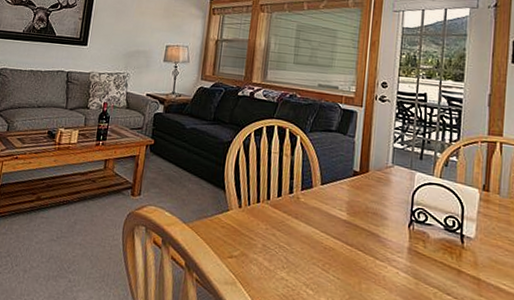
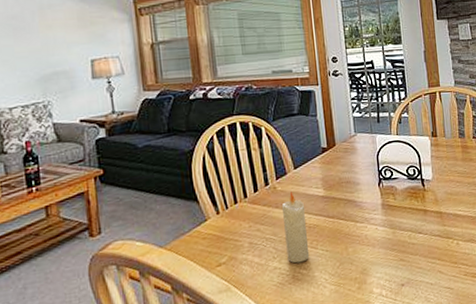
candle: none [296,206,325,282] -> present [281,192,310,264]

